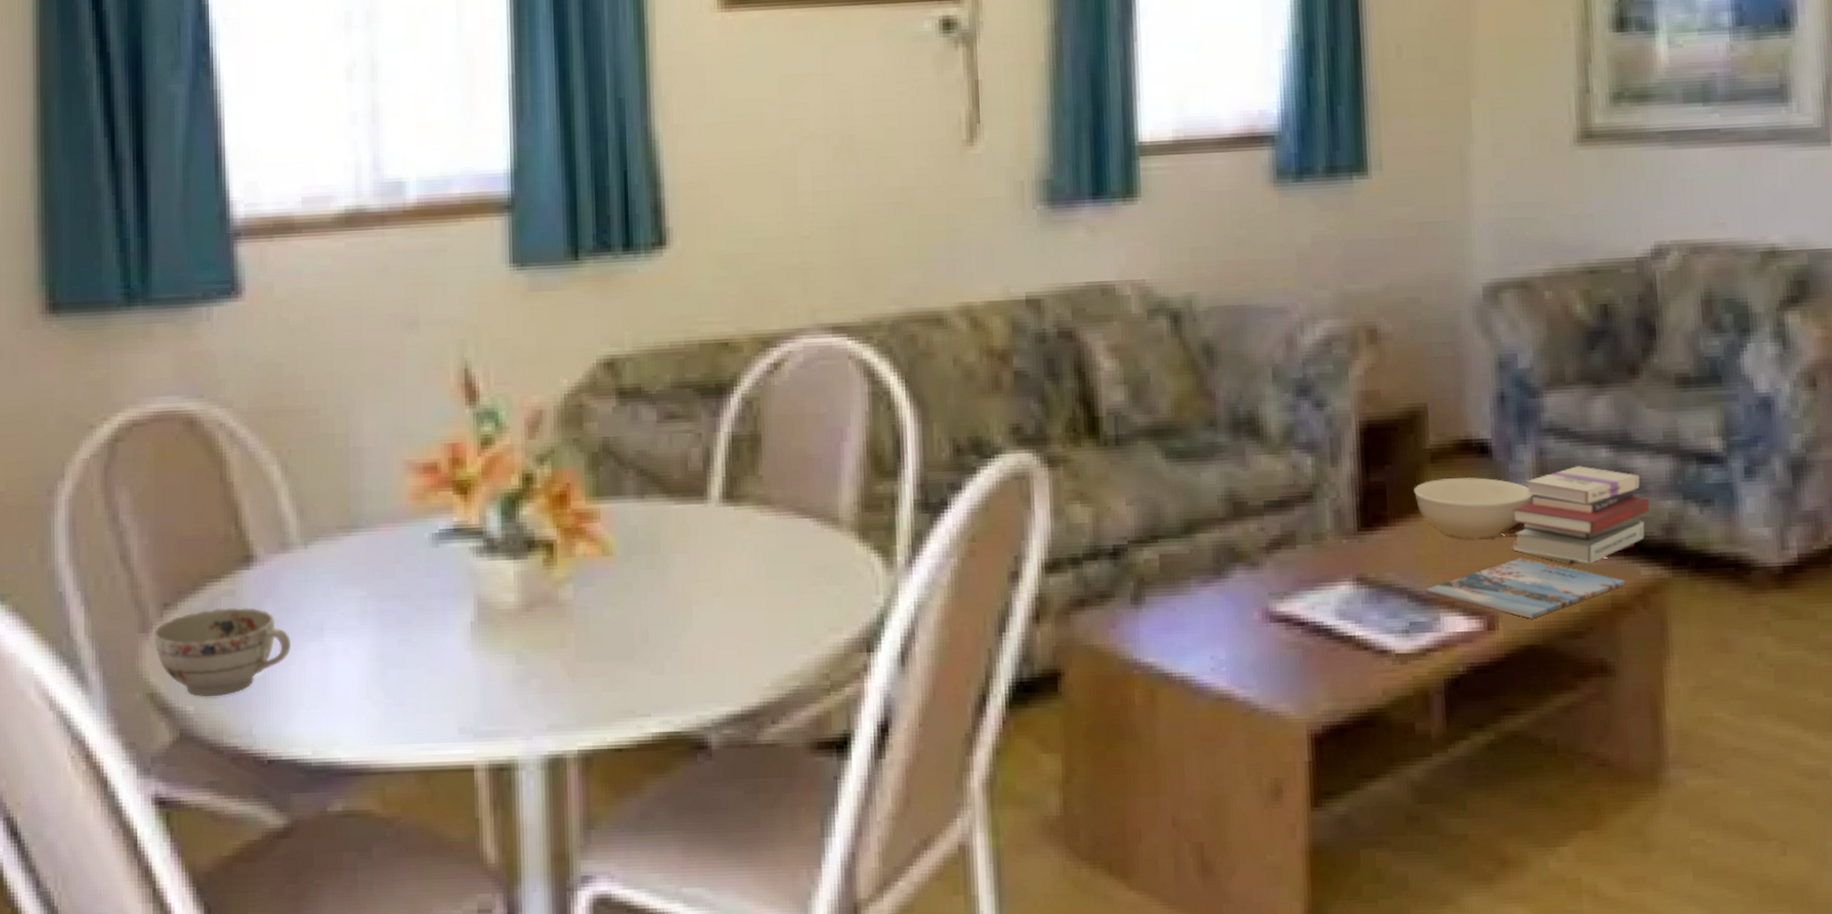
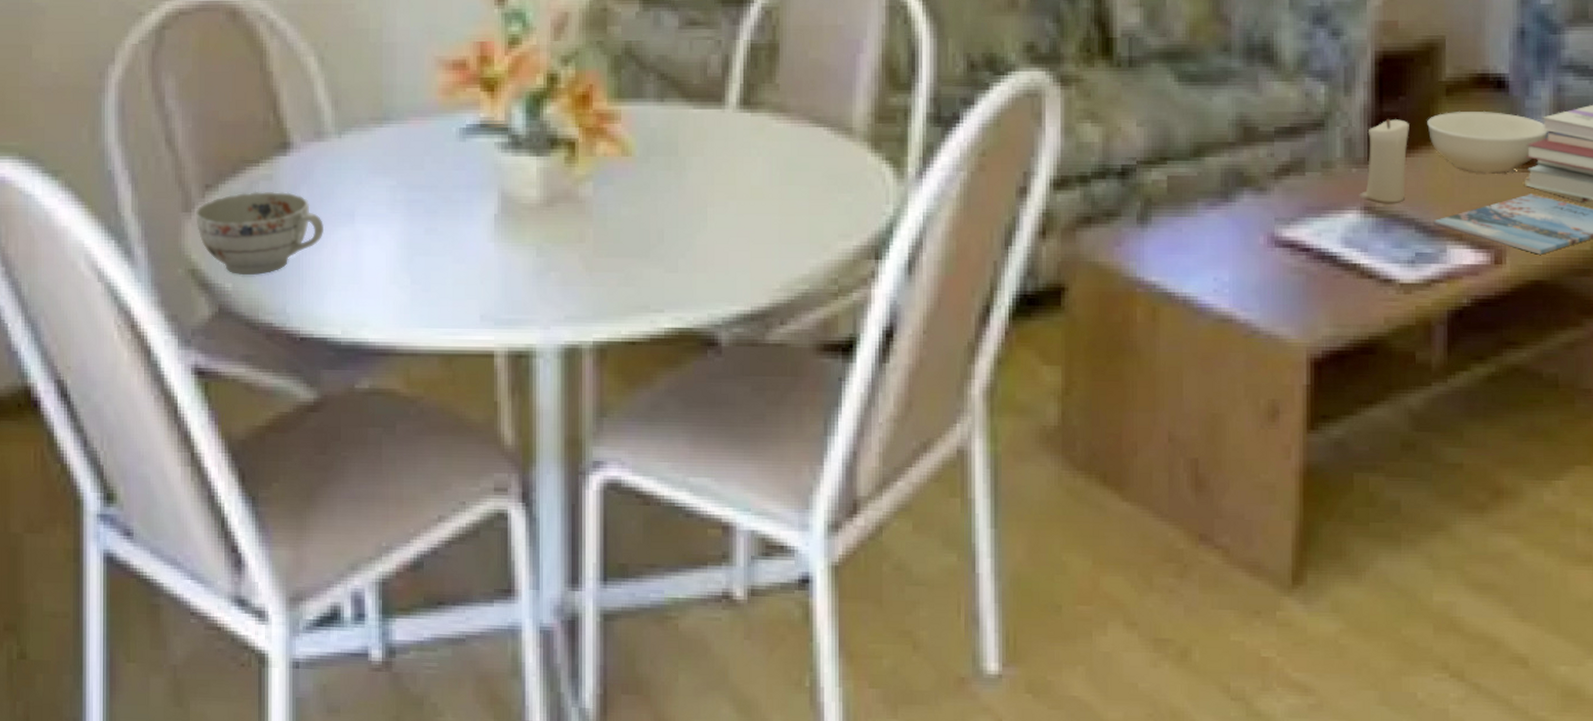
candle: none [1350,488,1397,575] -> present [1359,118,1409,204]

